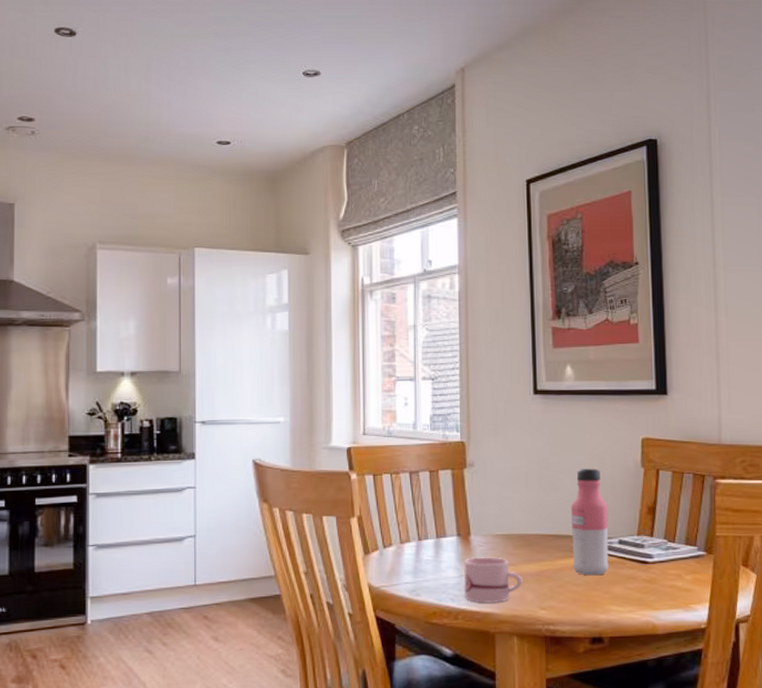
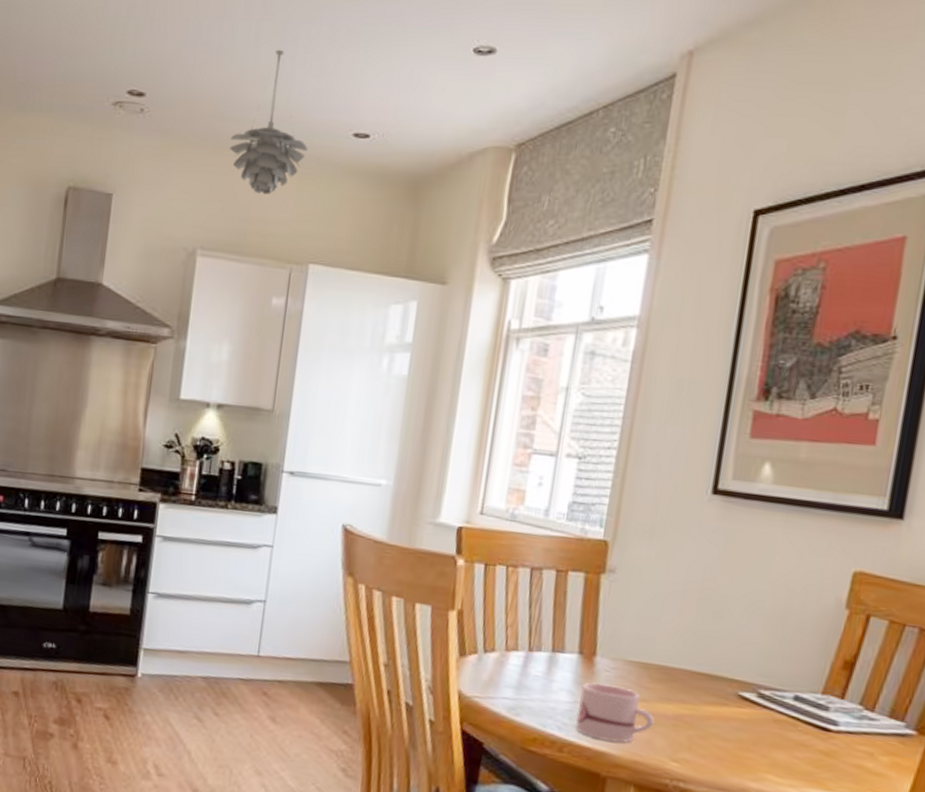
pendant light: none [114,78,181,194] -> present [229,49,308,194]
water bottle: present [570,468,610,576] -> none [723,597,788,735]

